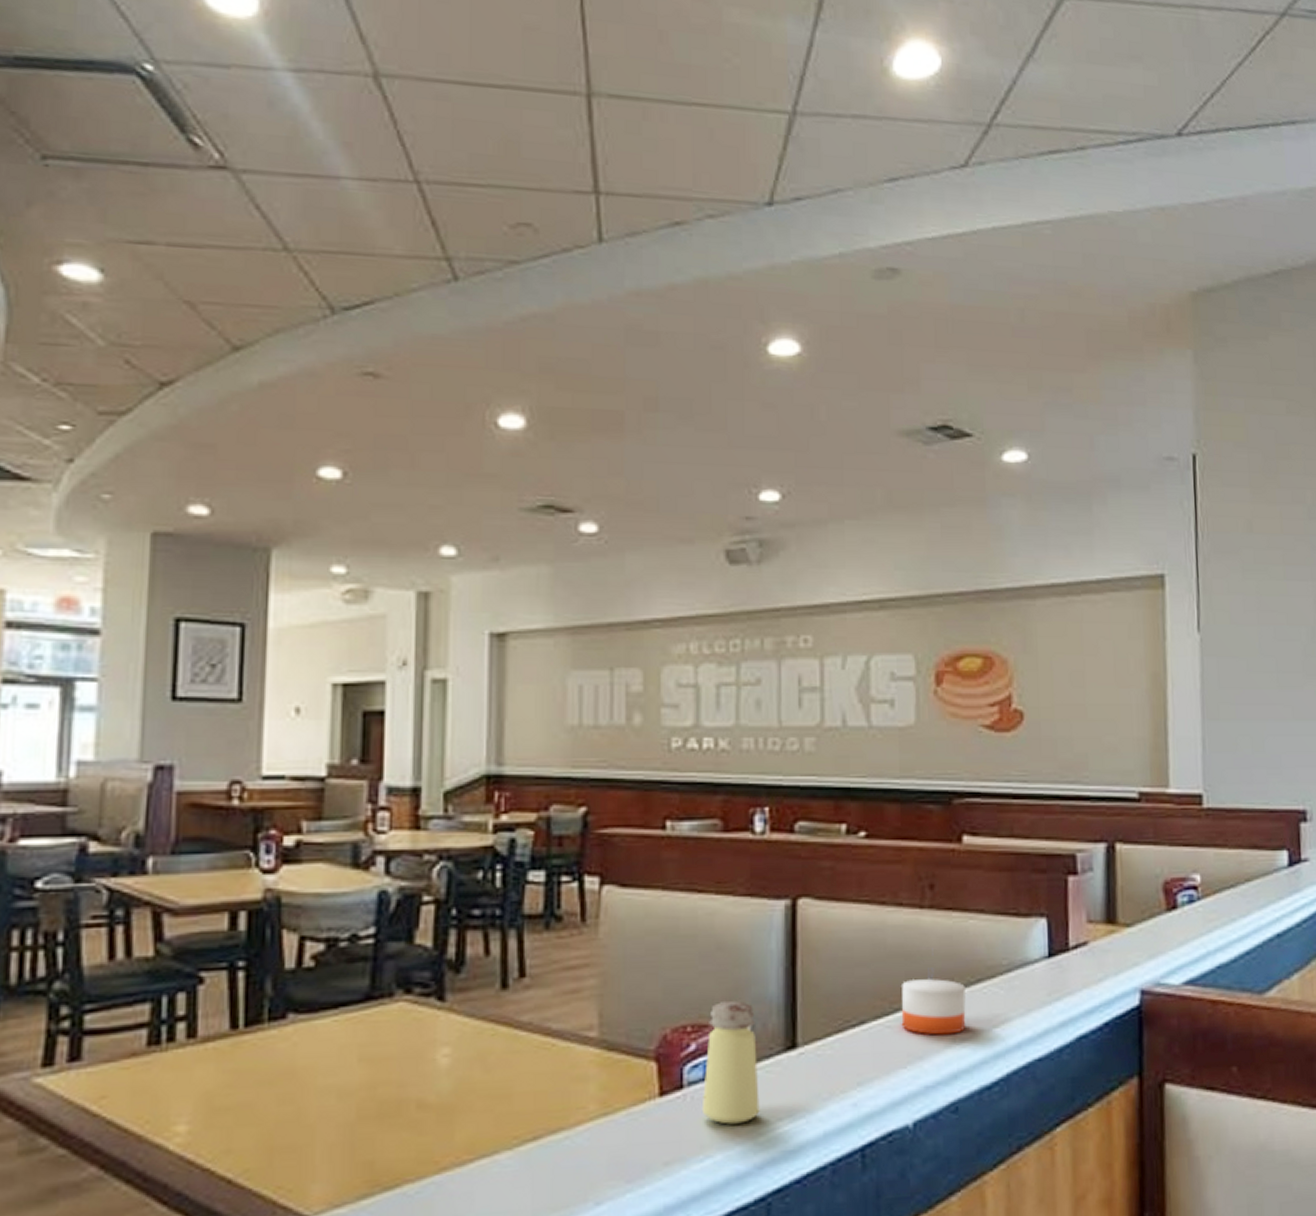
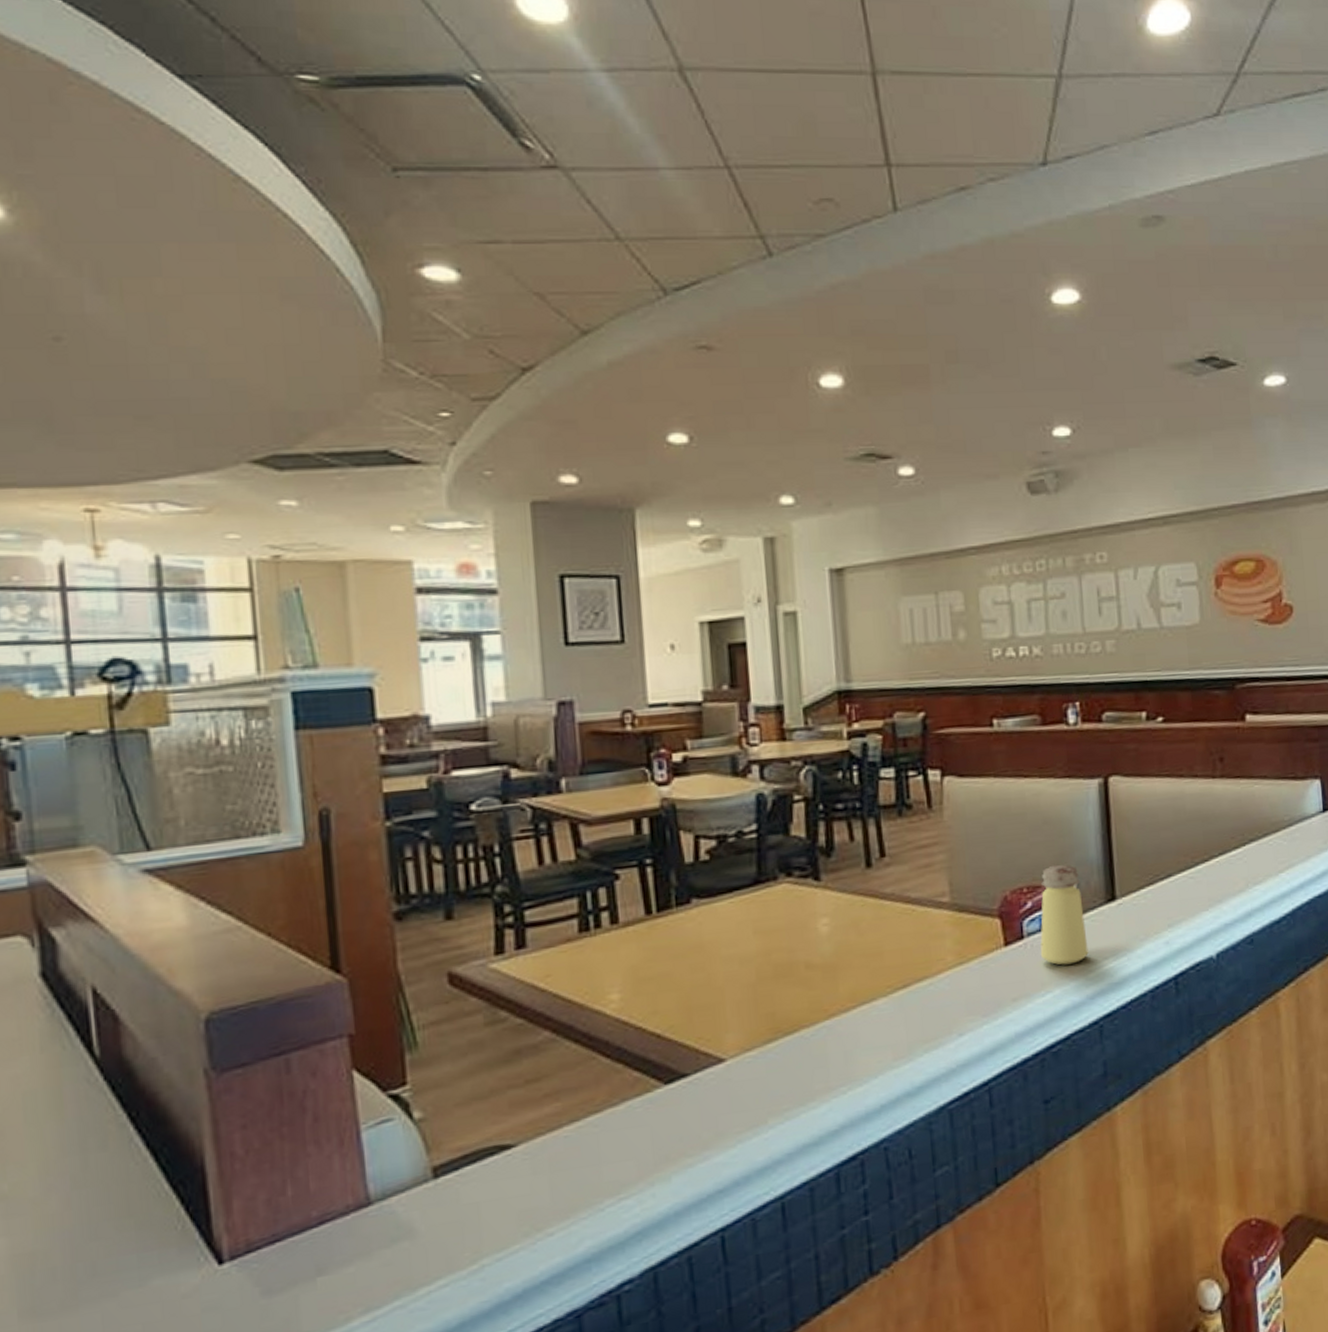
candle: present [901,977,966,1035] -> none [1201,835,1256,882]

